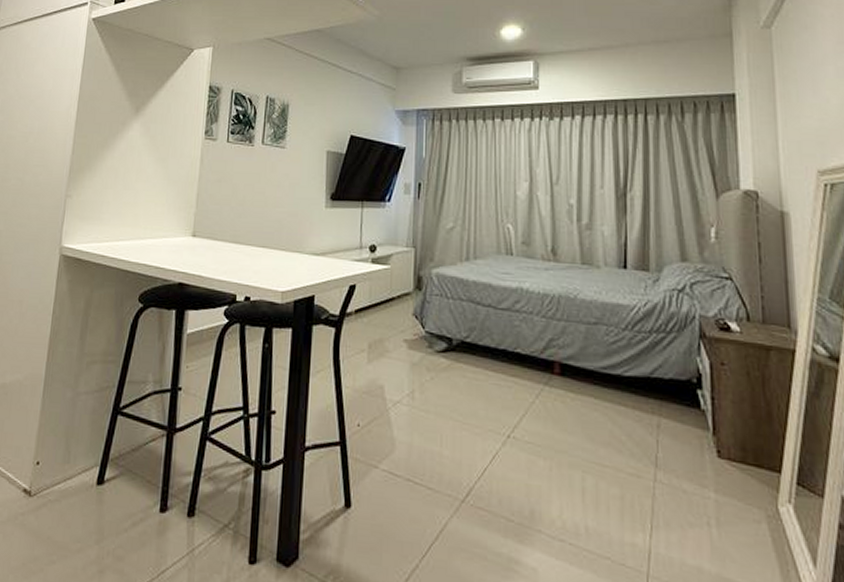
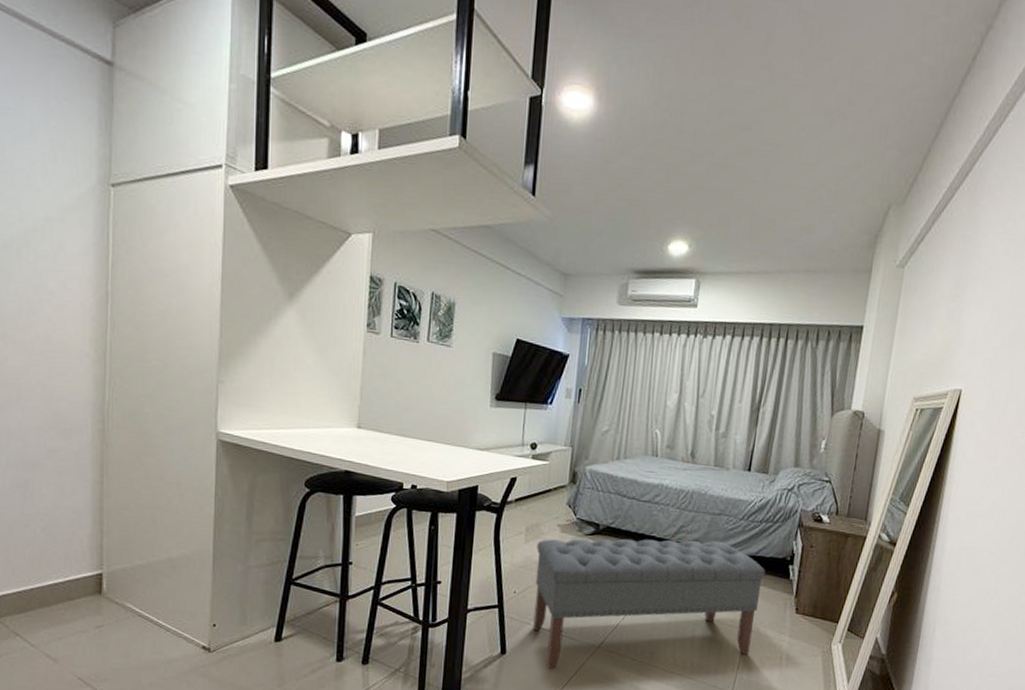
bench: none [381,356,668,529] -> present [533,538,766,668]

